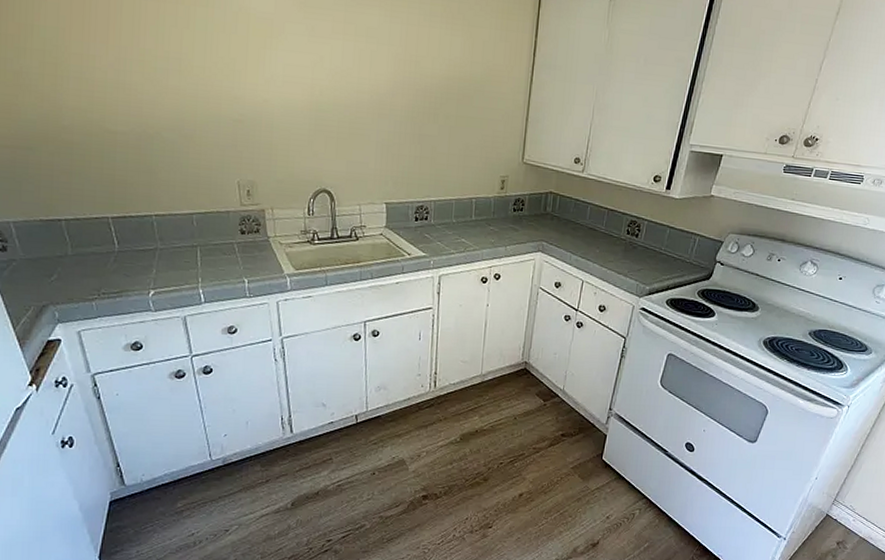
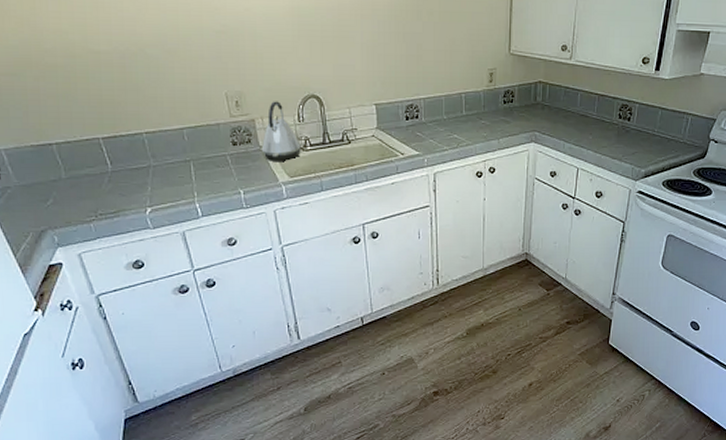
kettle: none [269,193,309,254] -> present [261,101,301,163]

